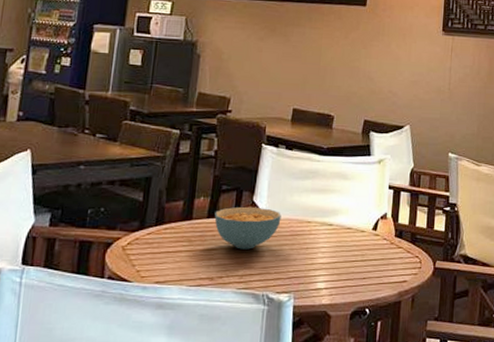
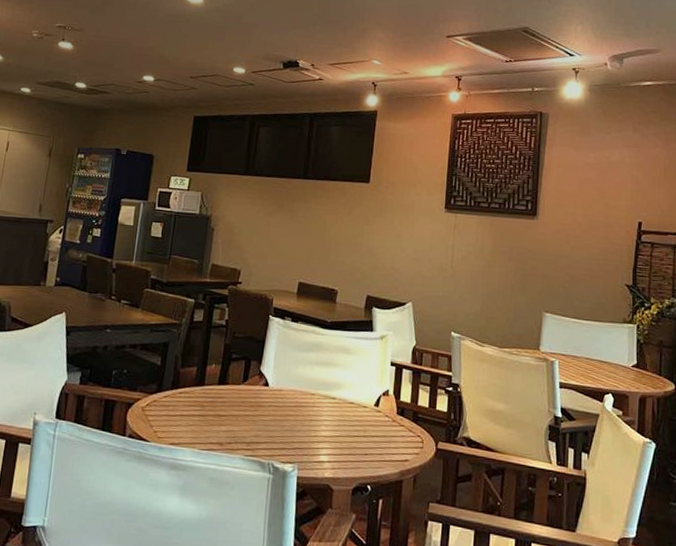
cereal bowl: present [214,206,281,250] -> none [225,375,287,418]

